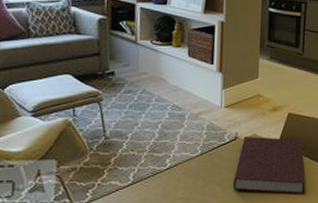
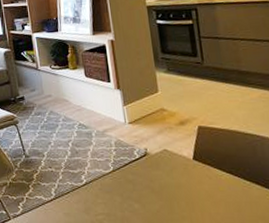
notebook: present [233,137,305,194] -> none [150,152,234,214]

